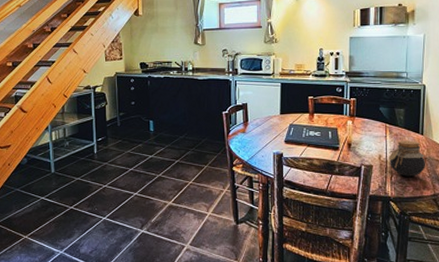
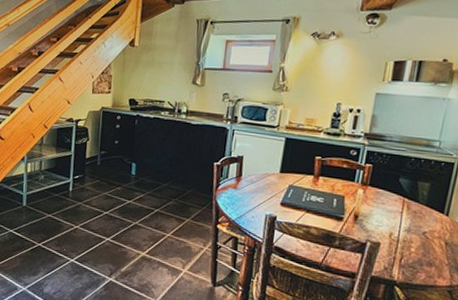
jar: present [388,140,426,177] -> none [400,219,447,262]

